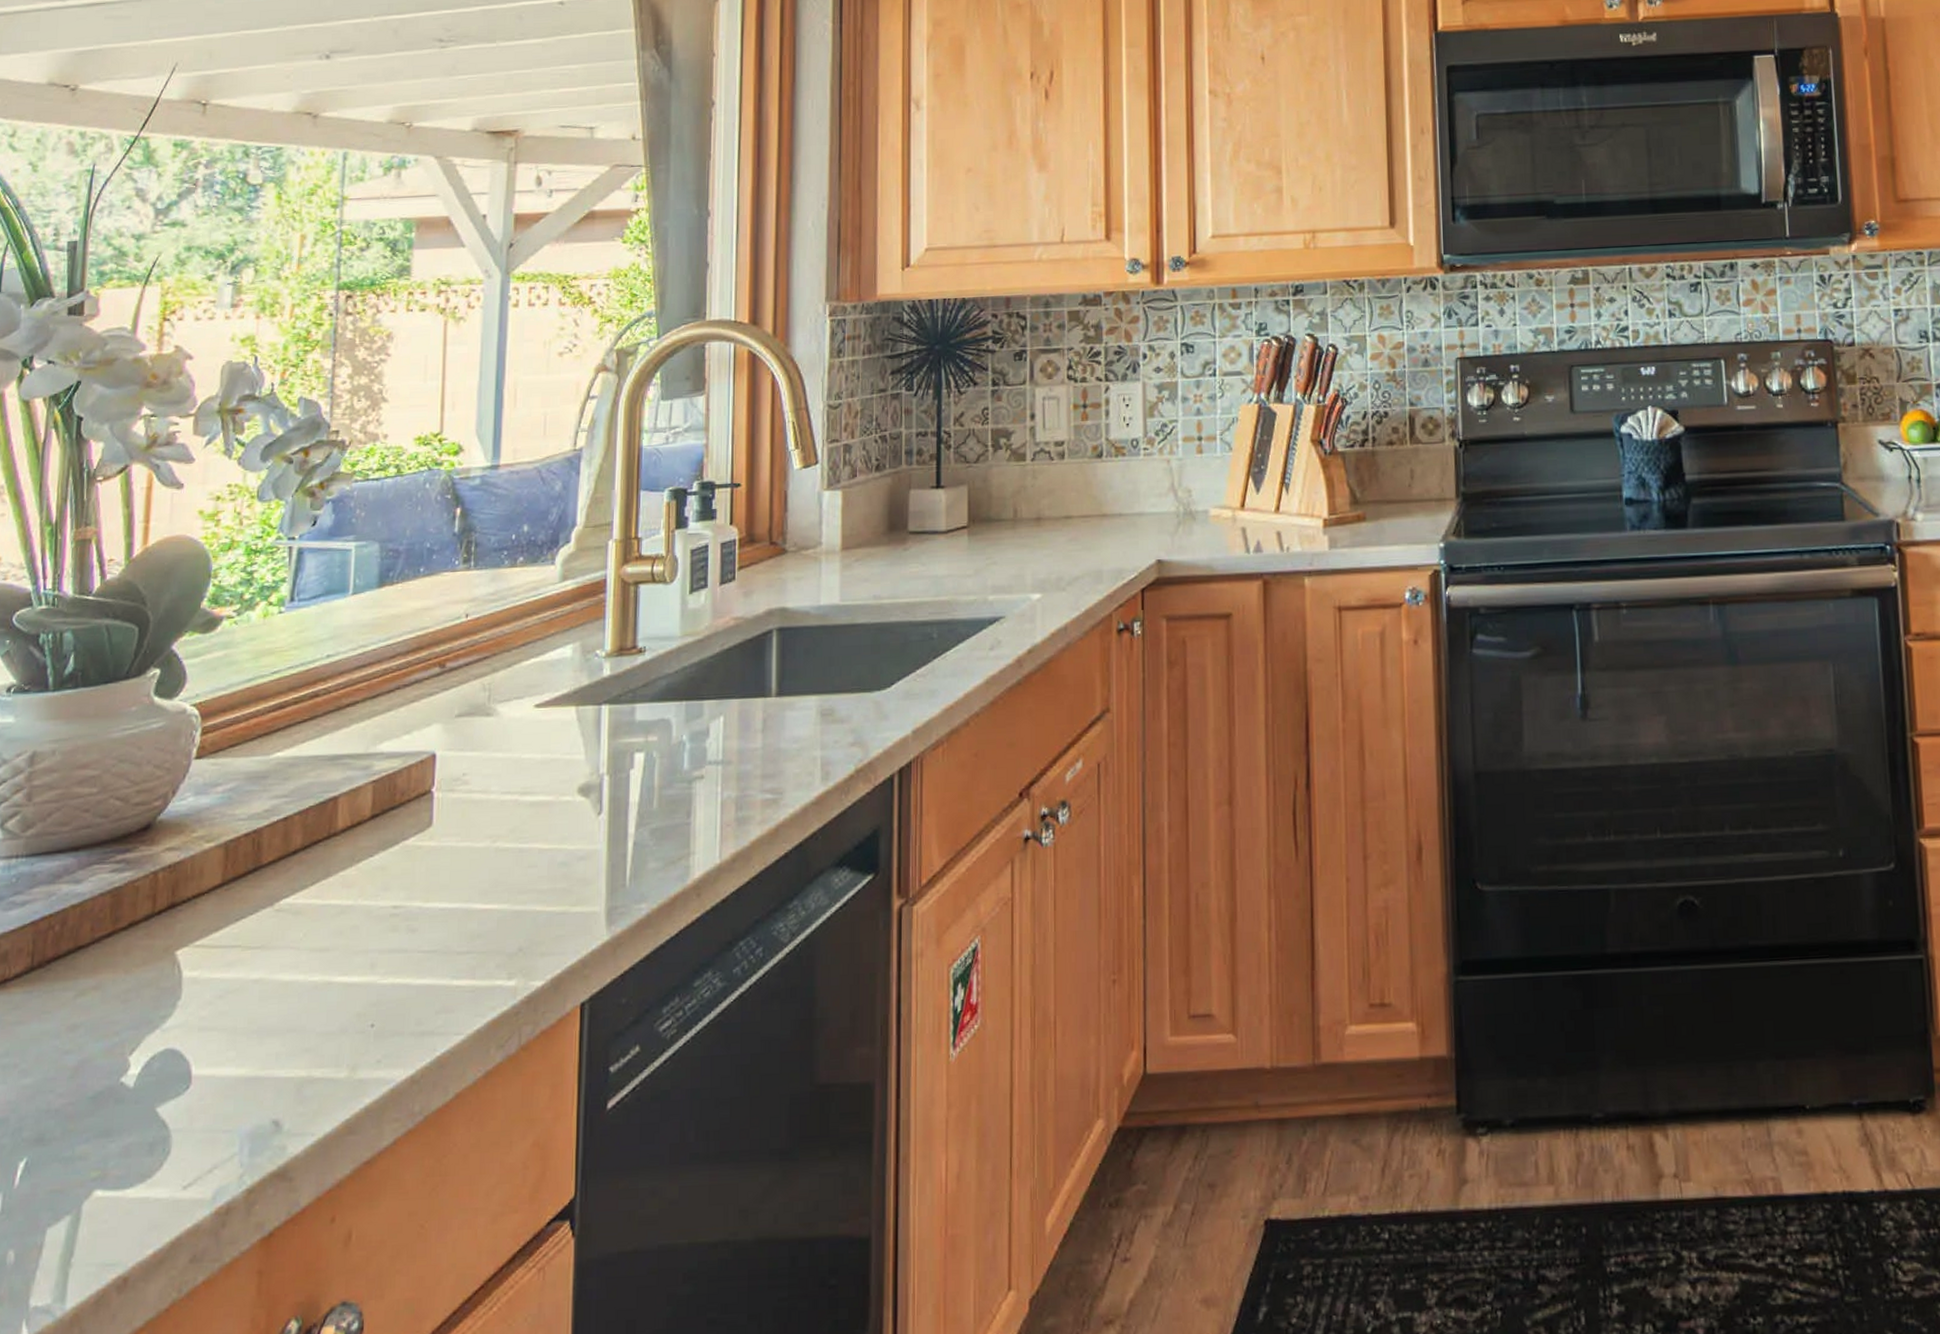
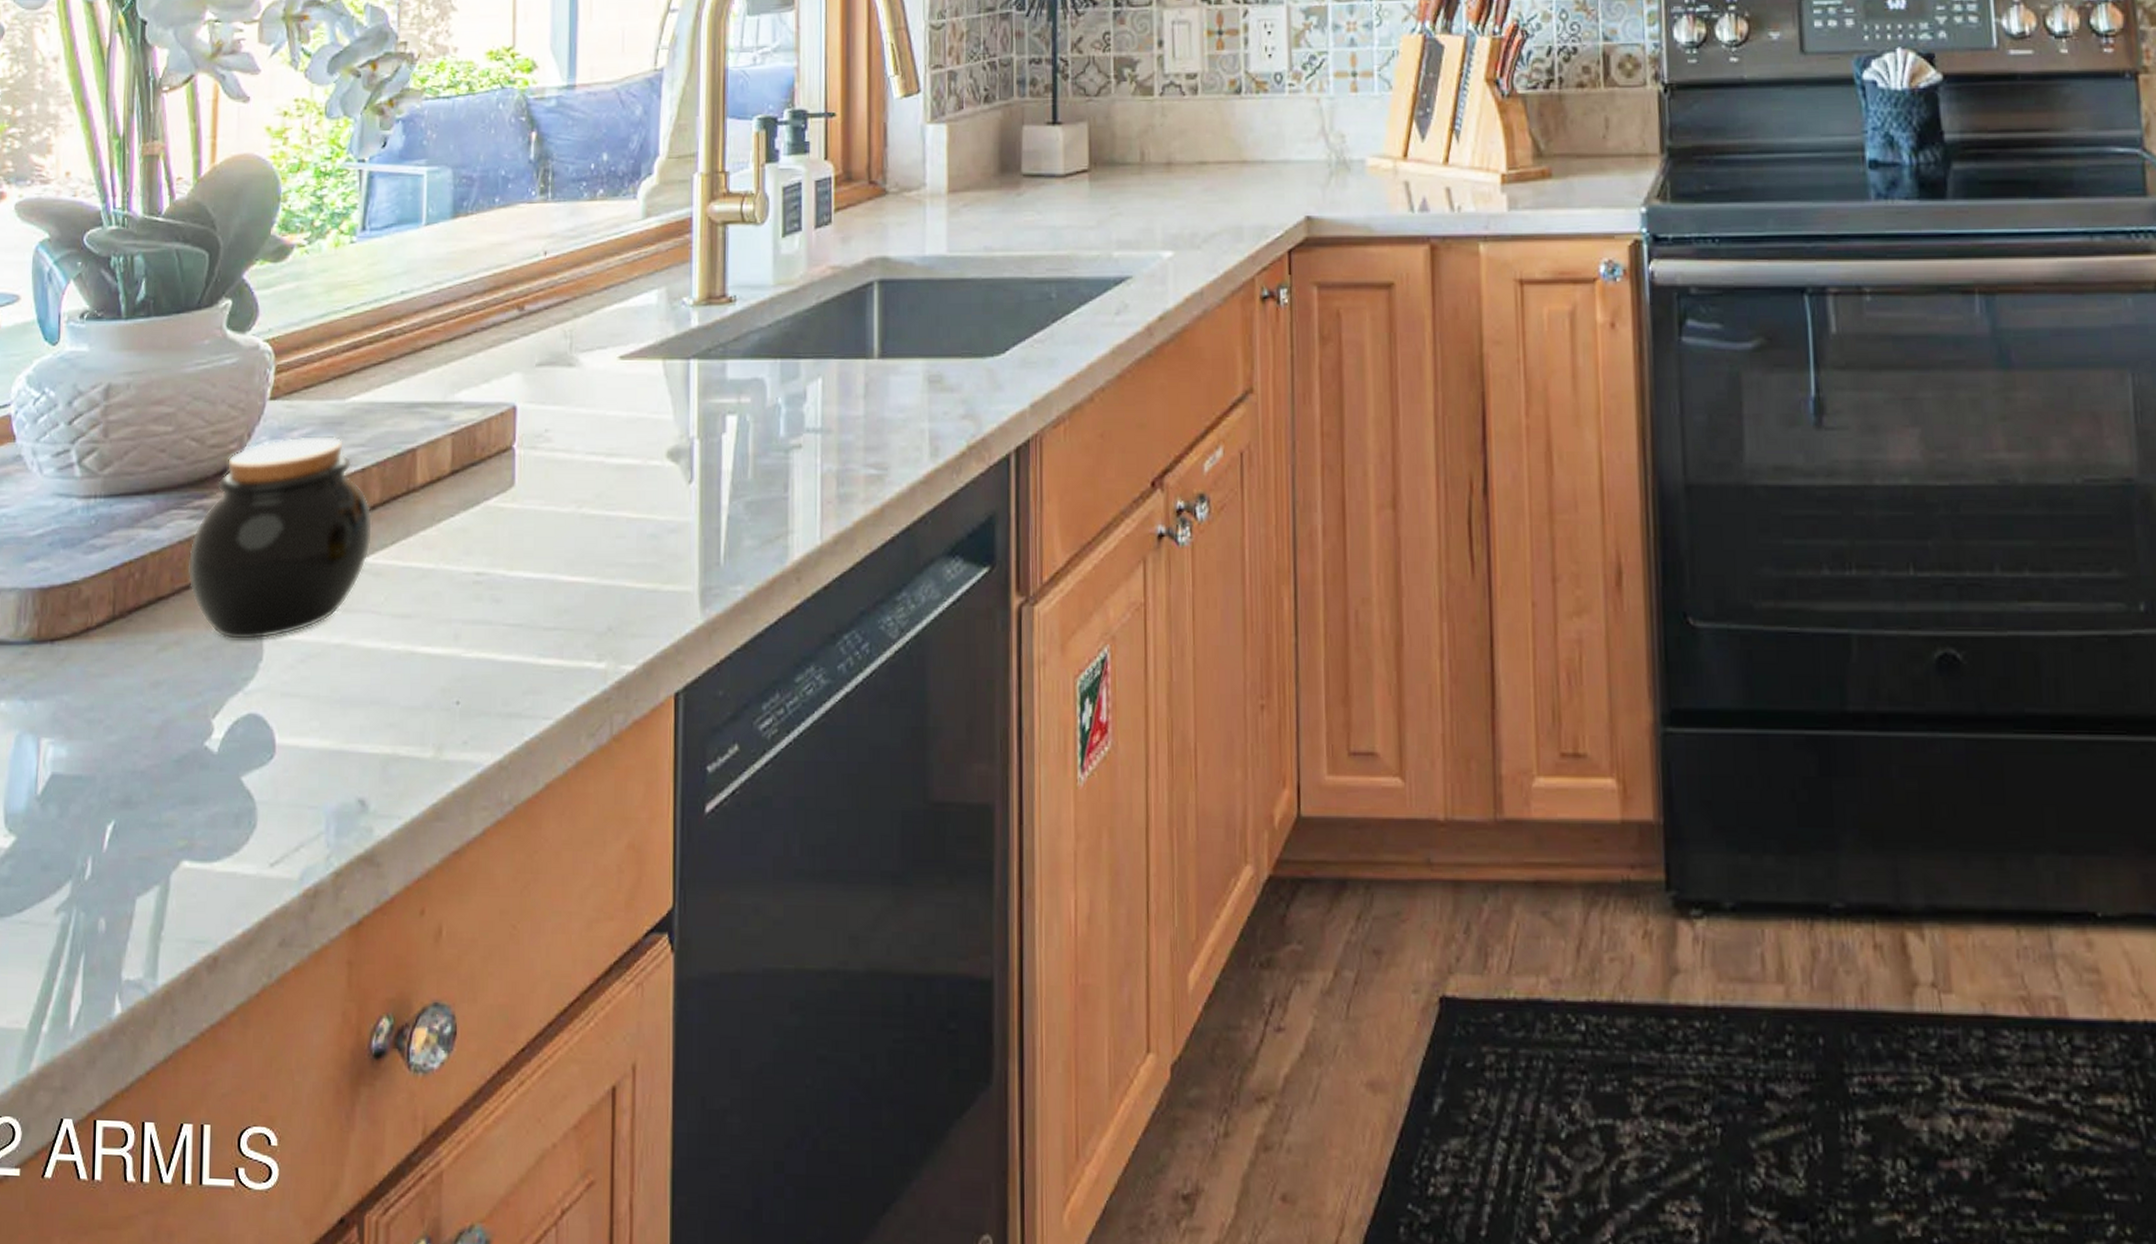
jar: none [108,788,294,982] -> present [187,435,373,641]

